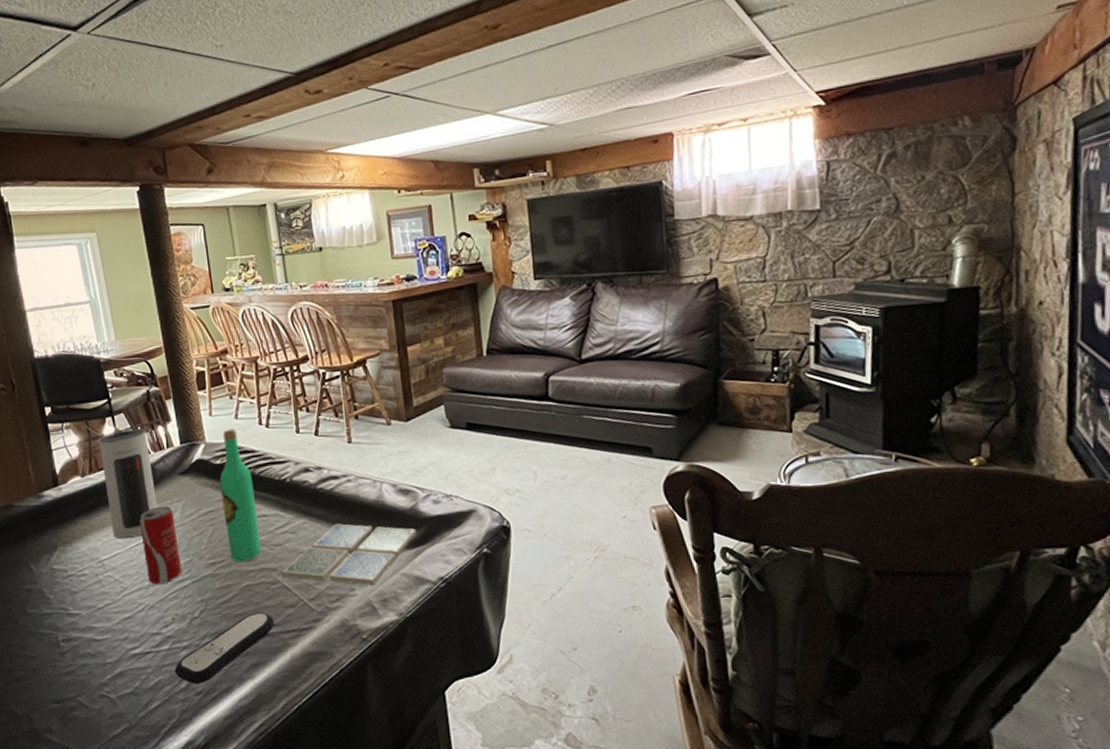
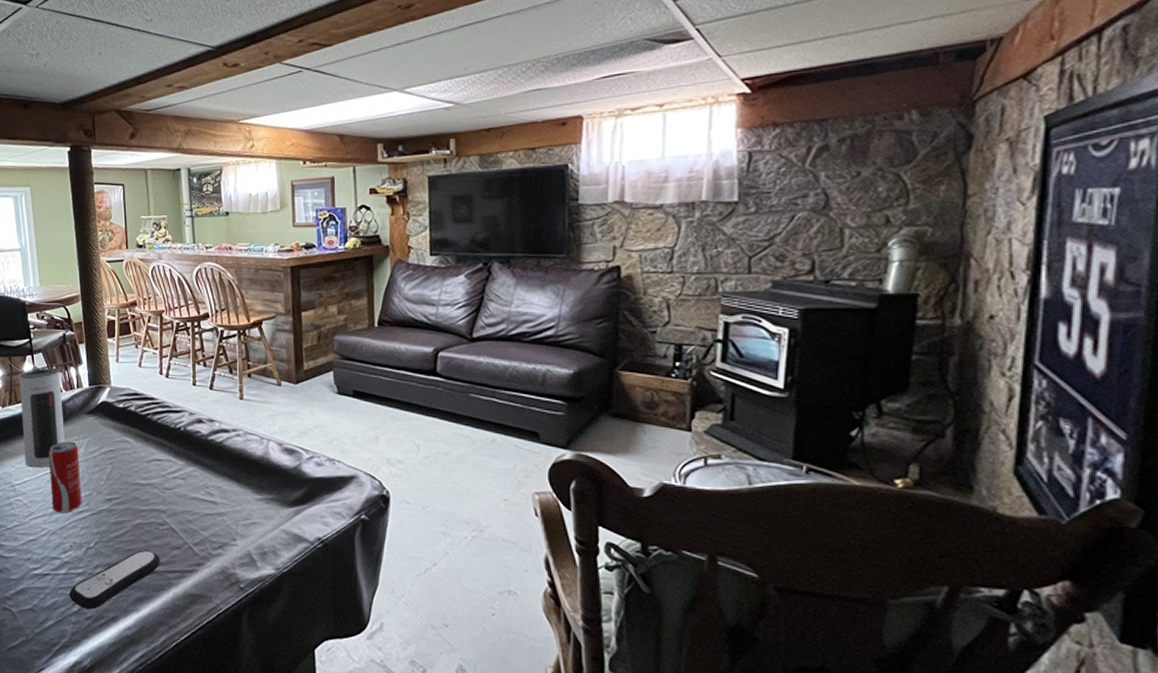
wine bottle: present [220,428,261,563] -> none [121,376,153,501]
drink coaster: present [281,523,417,586] -> none [170,475,298,538]

